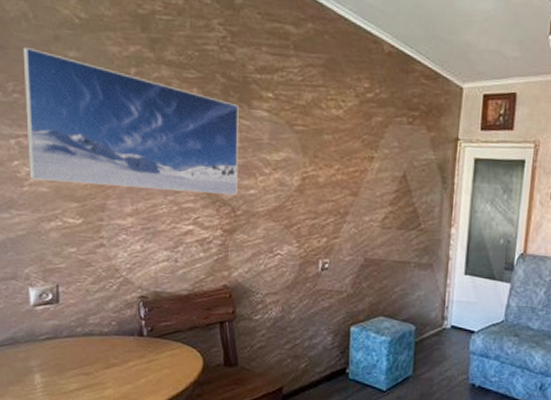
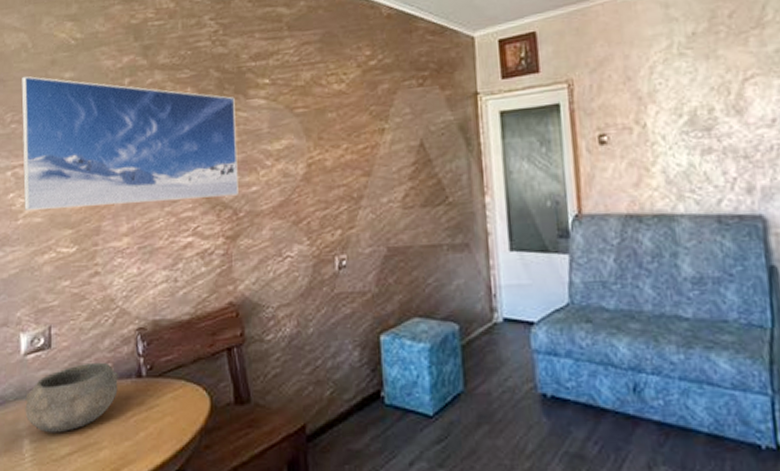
bowl: none [35,319,123,372] -> present [25,362,119,433]

